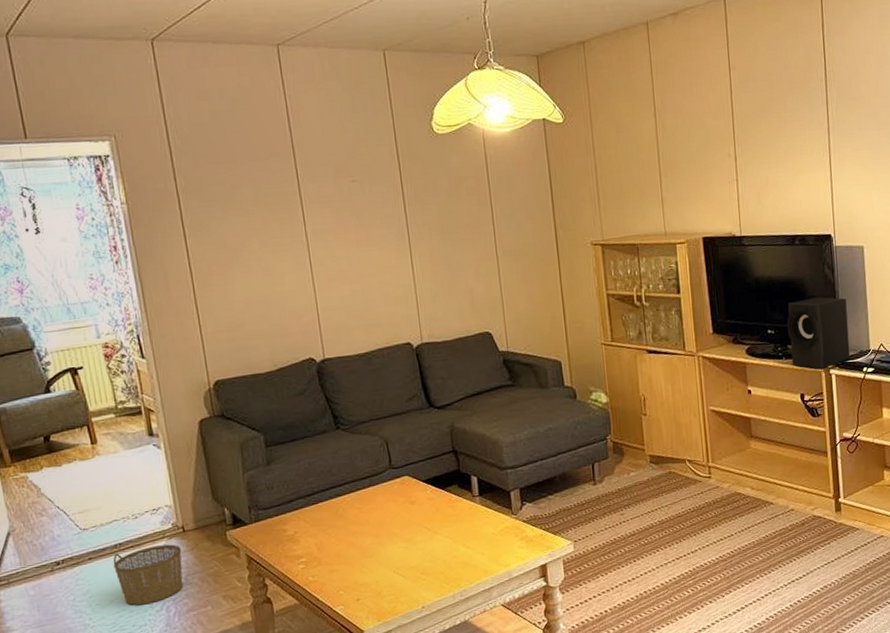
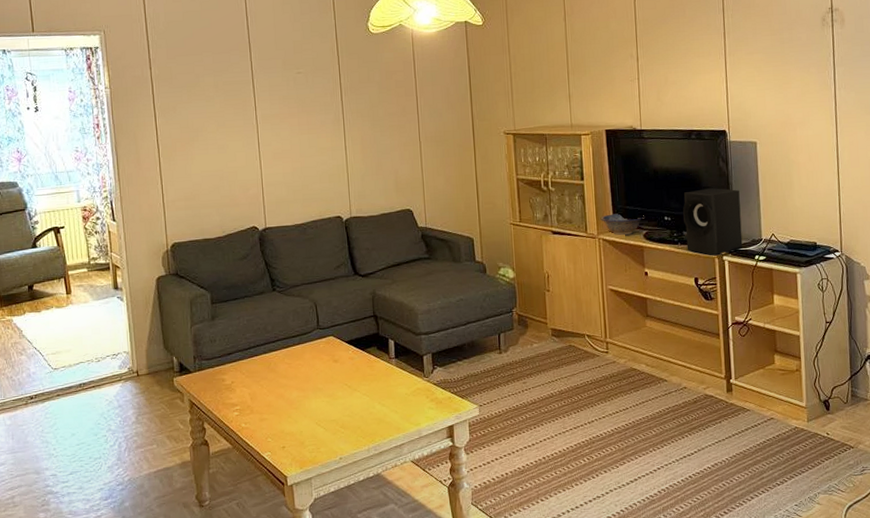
basket: present [113,544,184,606] -> none [77,386,135,440]
decorative bowl: none [699,328,746,353] -> present [600,213,644,236]

